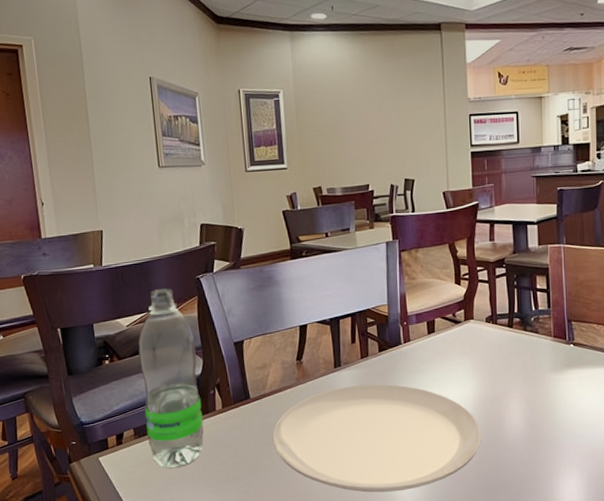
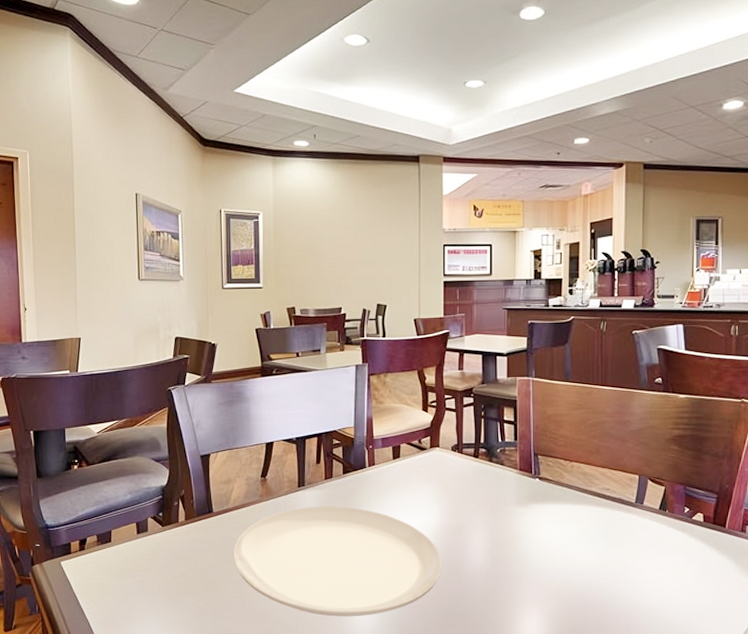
bottle: present [138,288,204,469] -> none [107,397,166,578]

